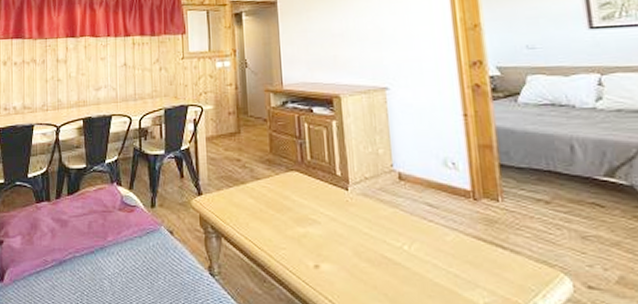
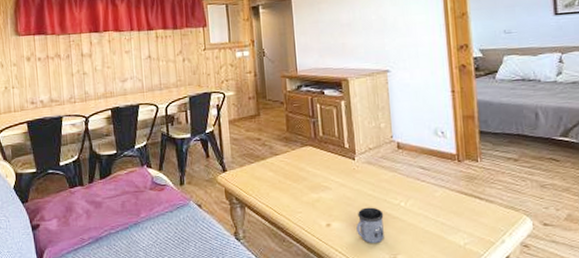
mug: none [350,248,384,295] -> present [356,207,384,244]

